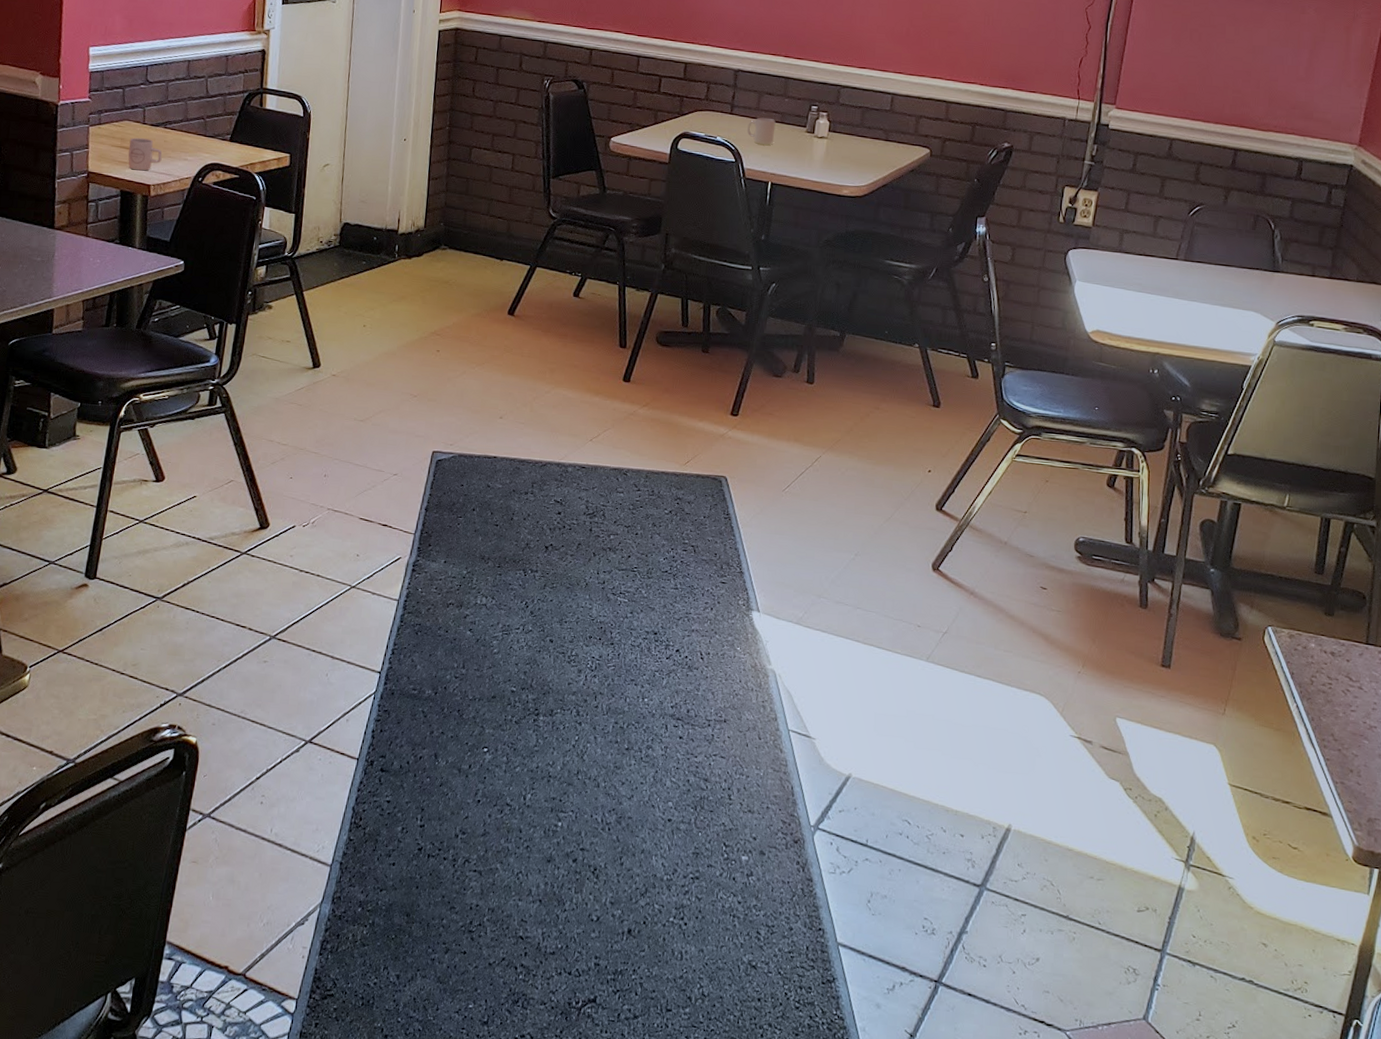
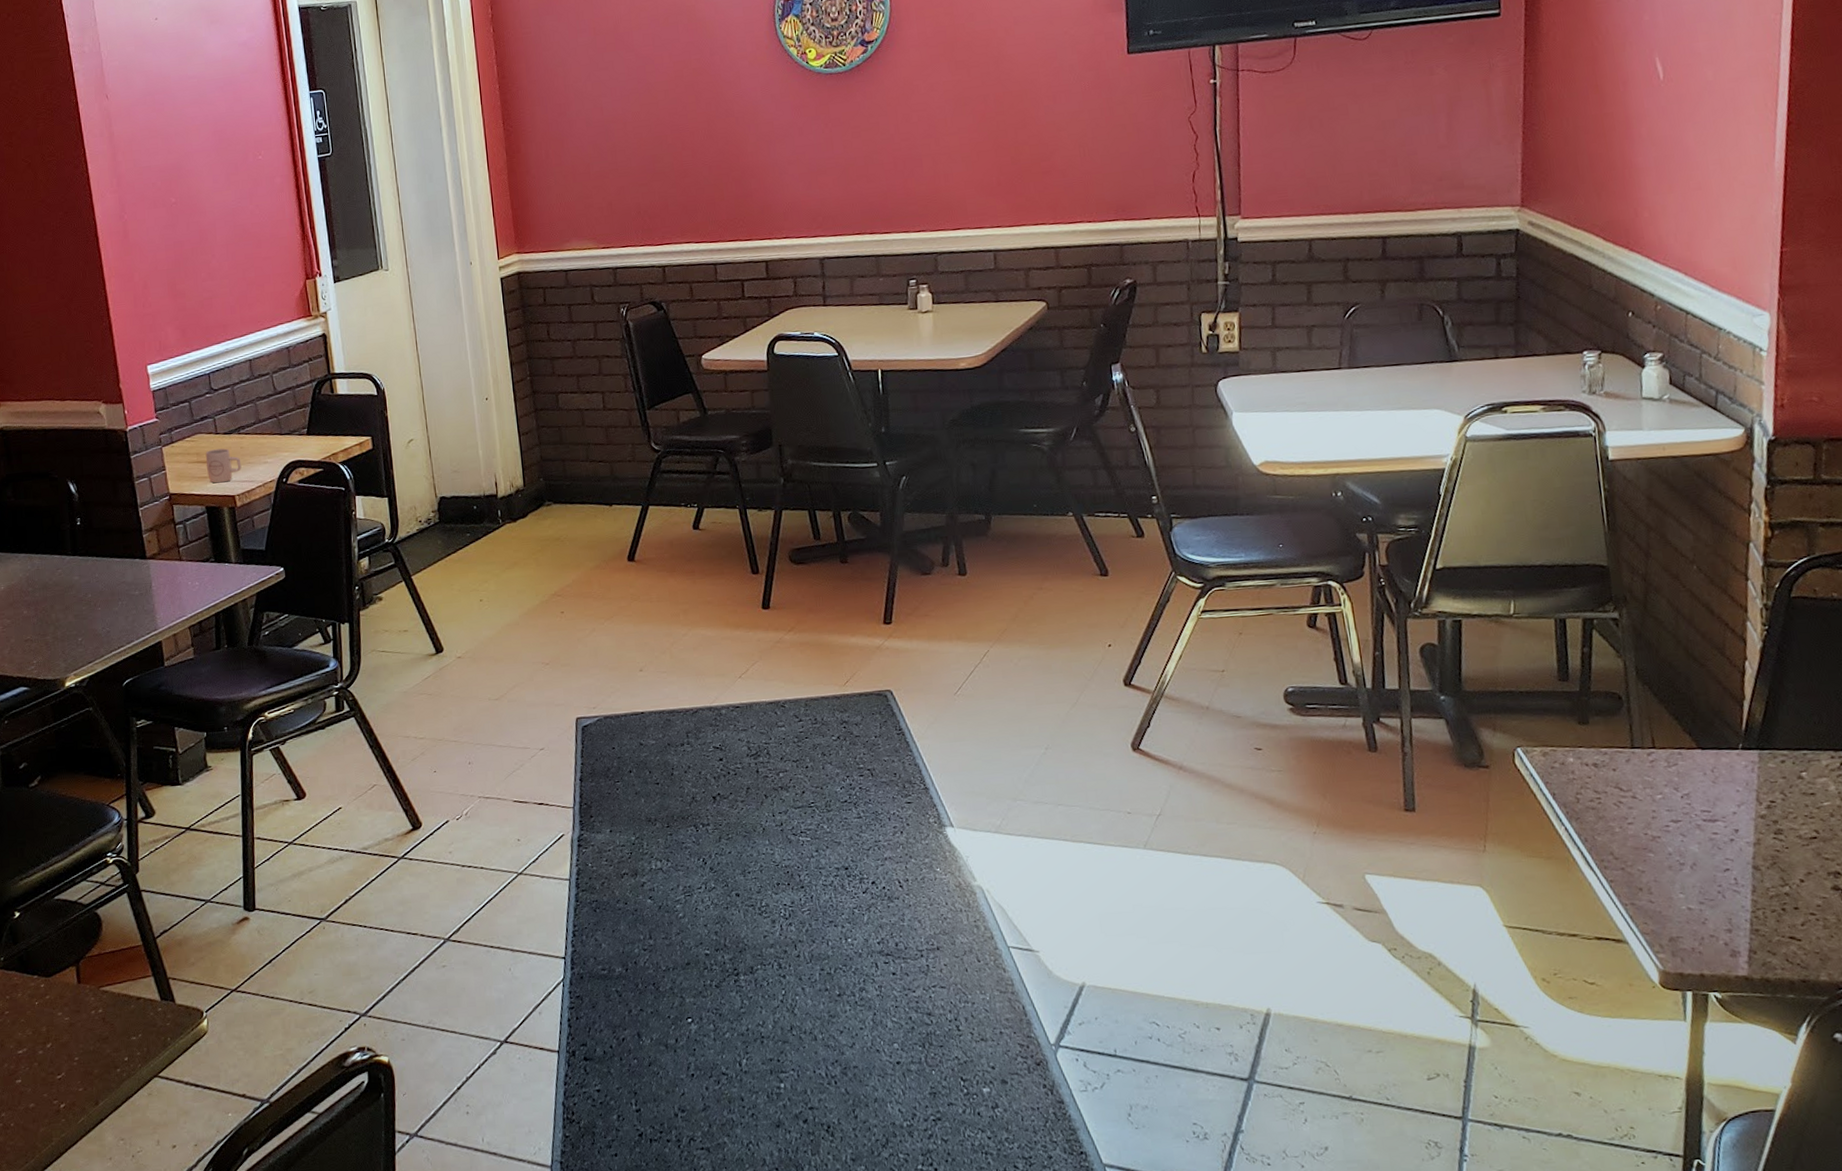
cup: present [747,117,776,145] -> none [844,302,875,332]

